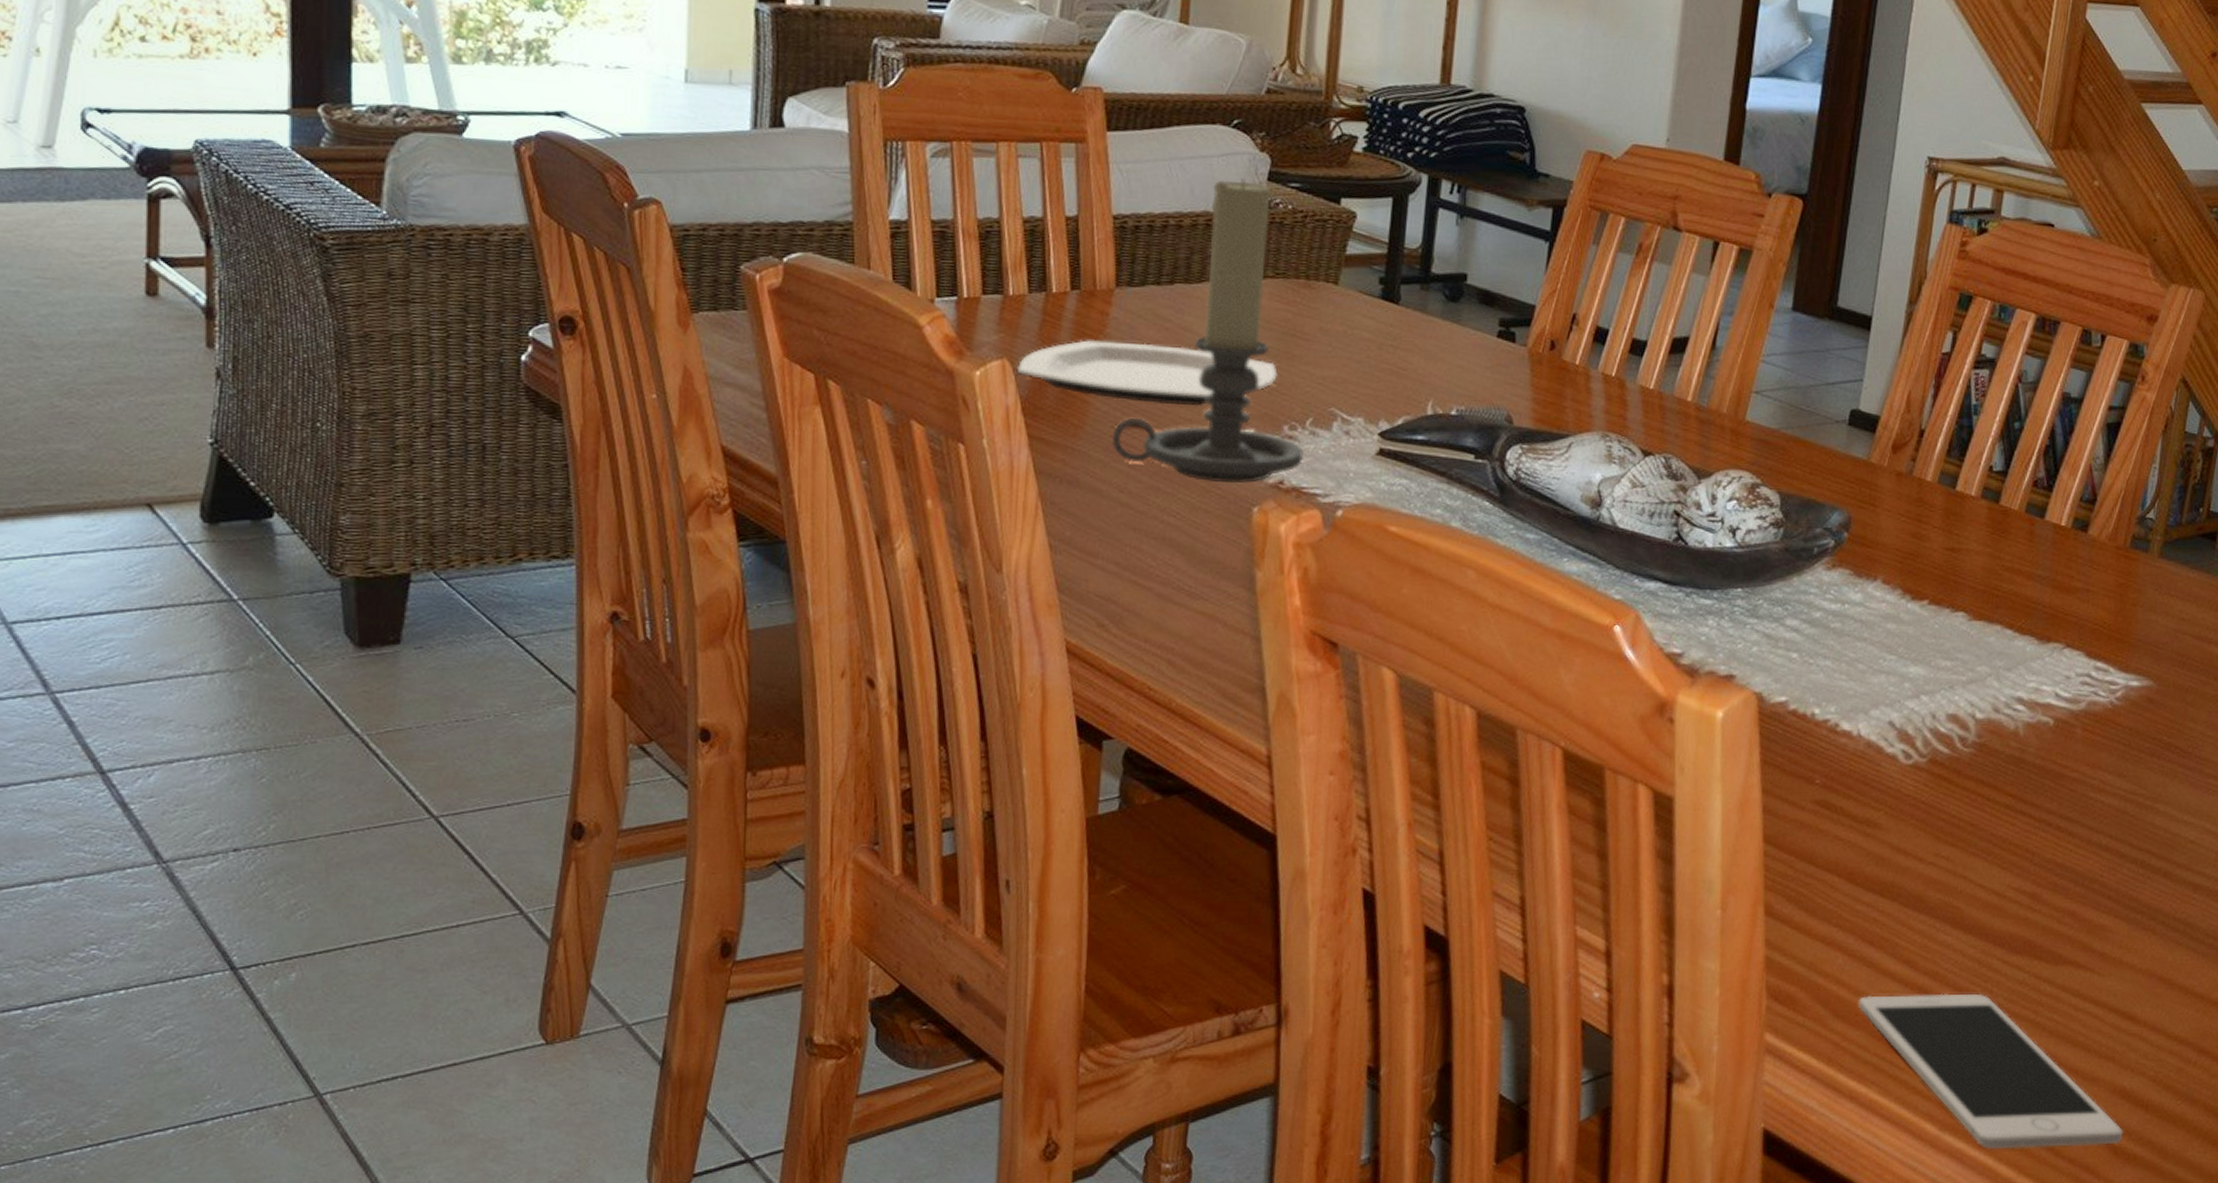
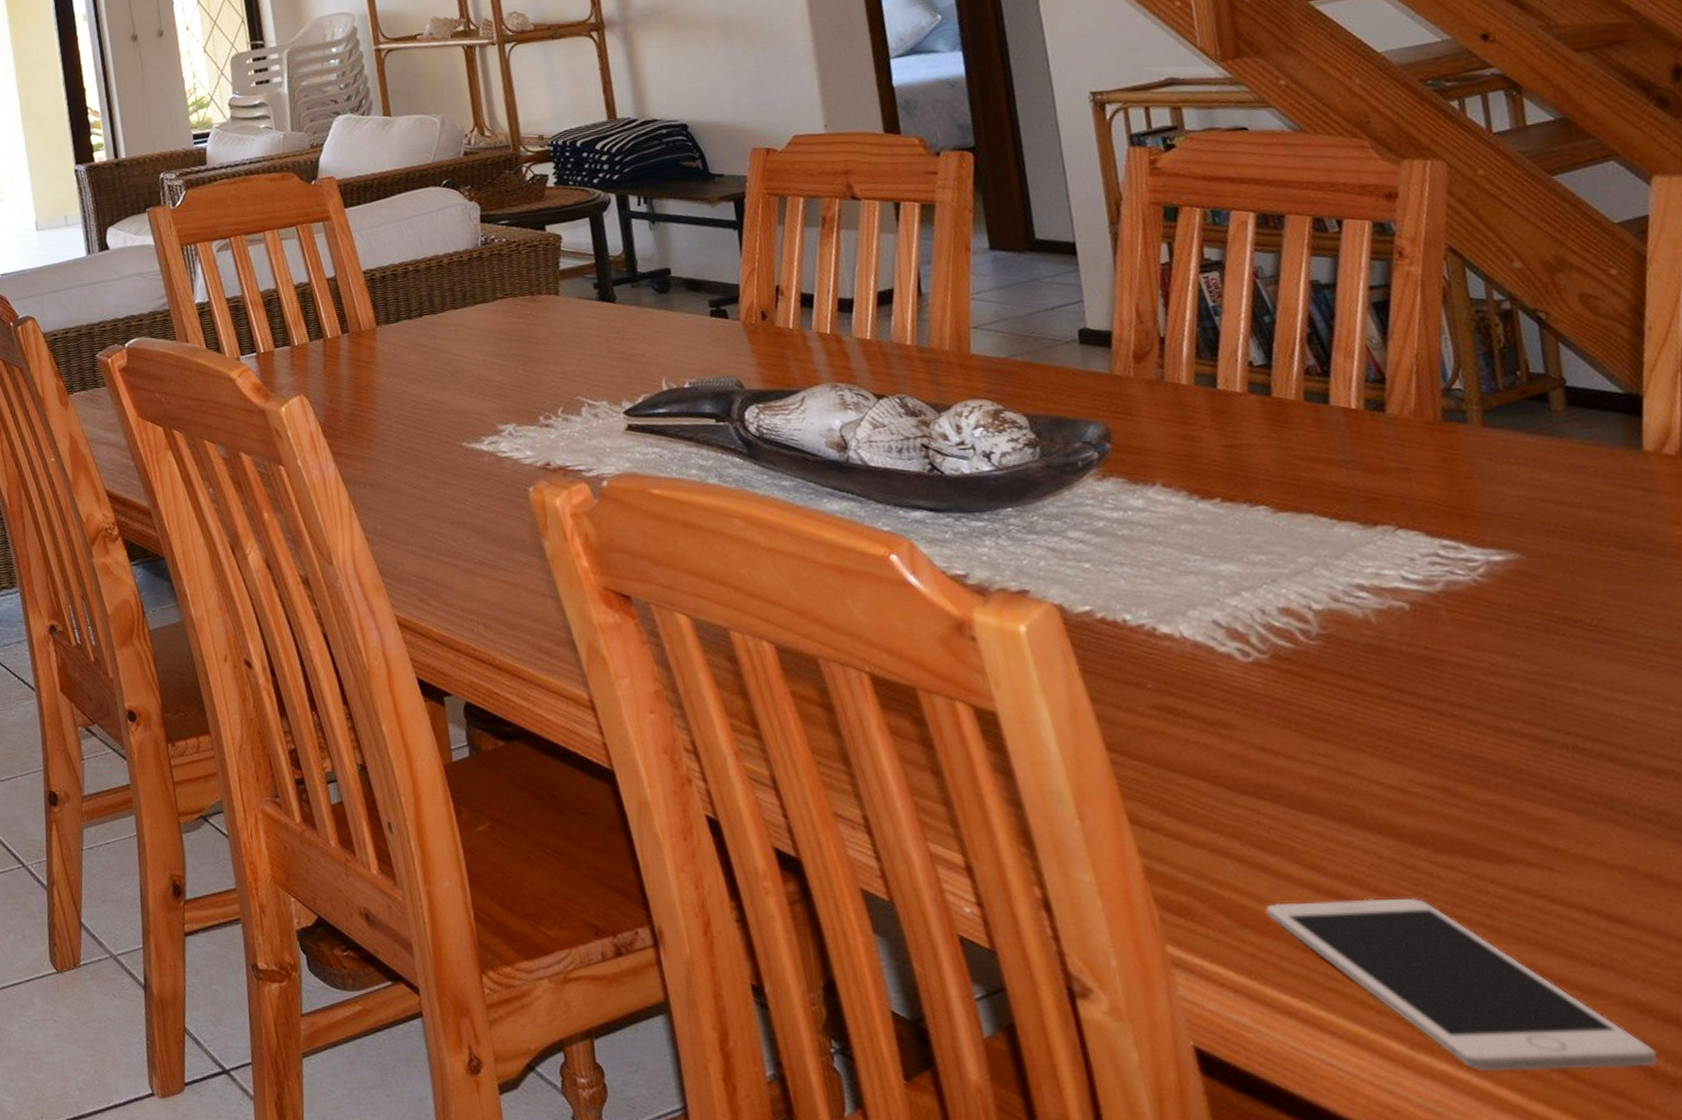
plate: present [1018,340,1278,407] -> none [313,364,525,415]
candle holder: present [1111,178,1303,483] -> none [398,224,563,471]

